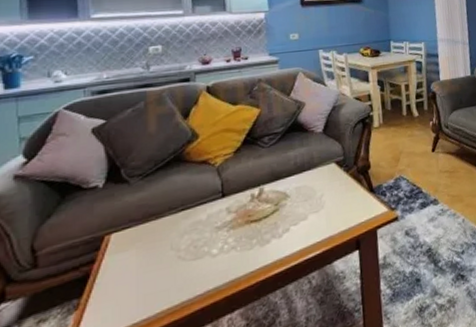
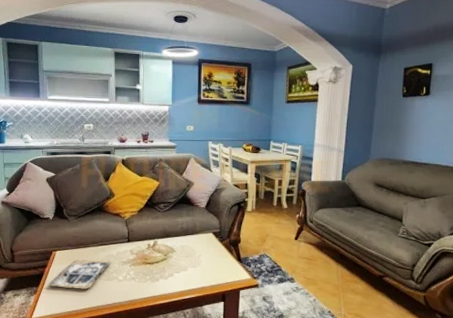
magazine: none [97,230,200,293] -> present [47,260,111,290]

